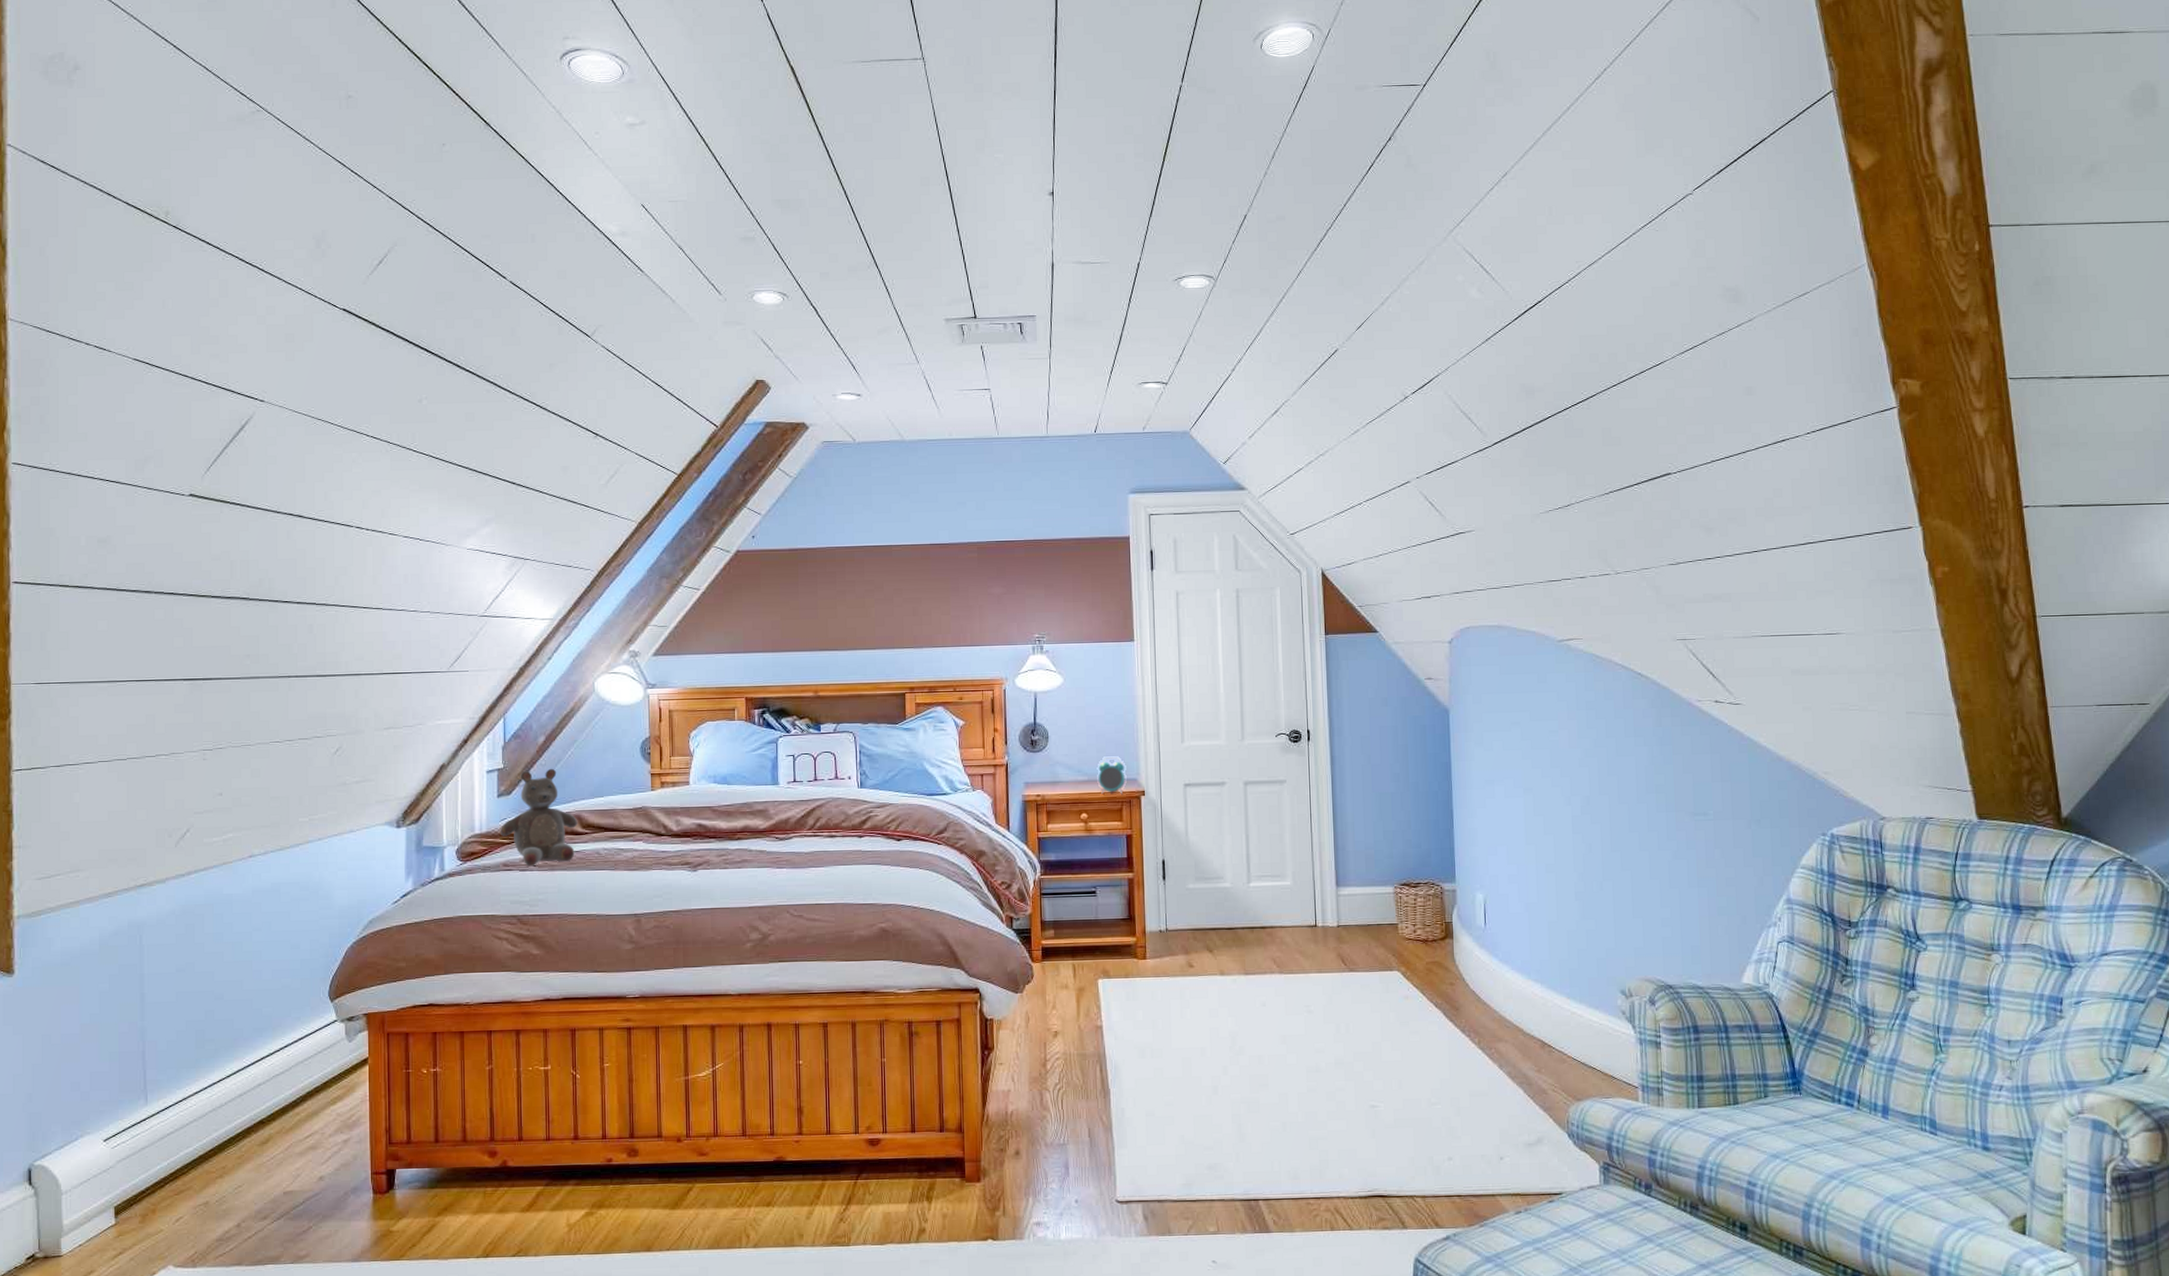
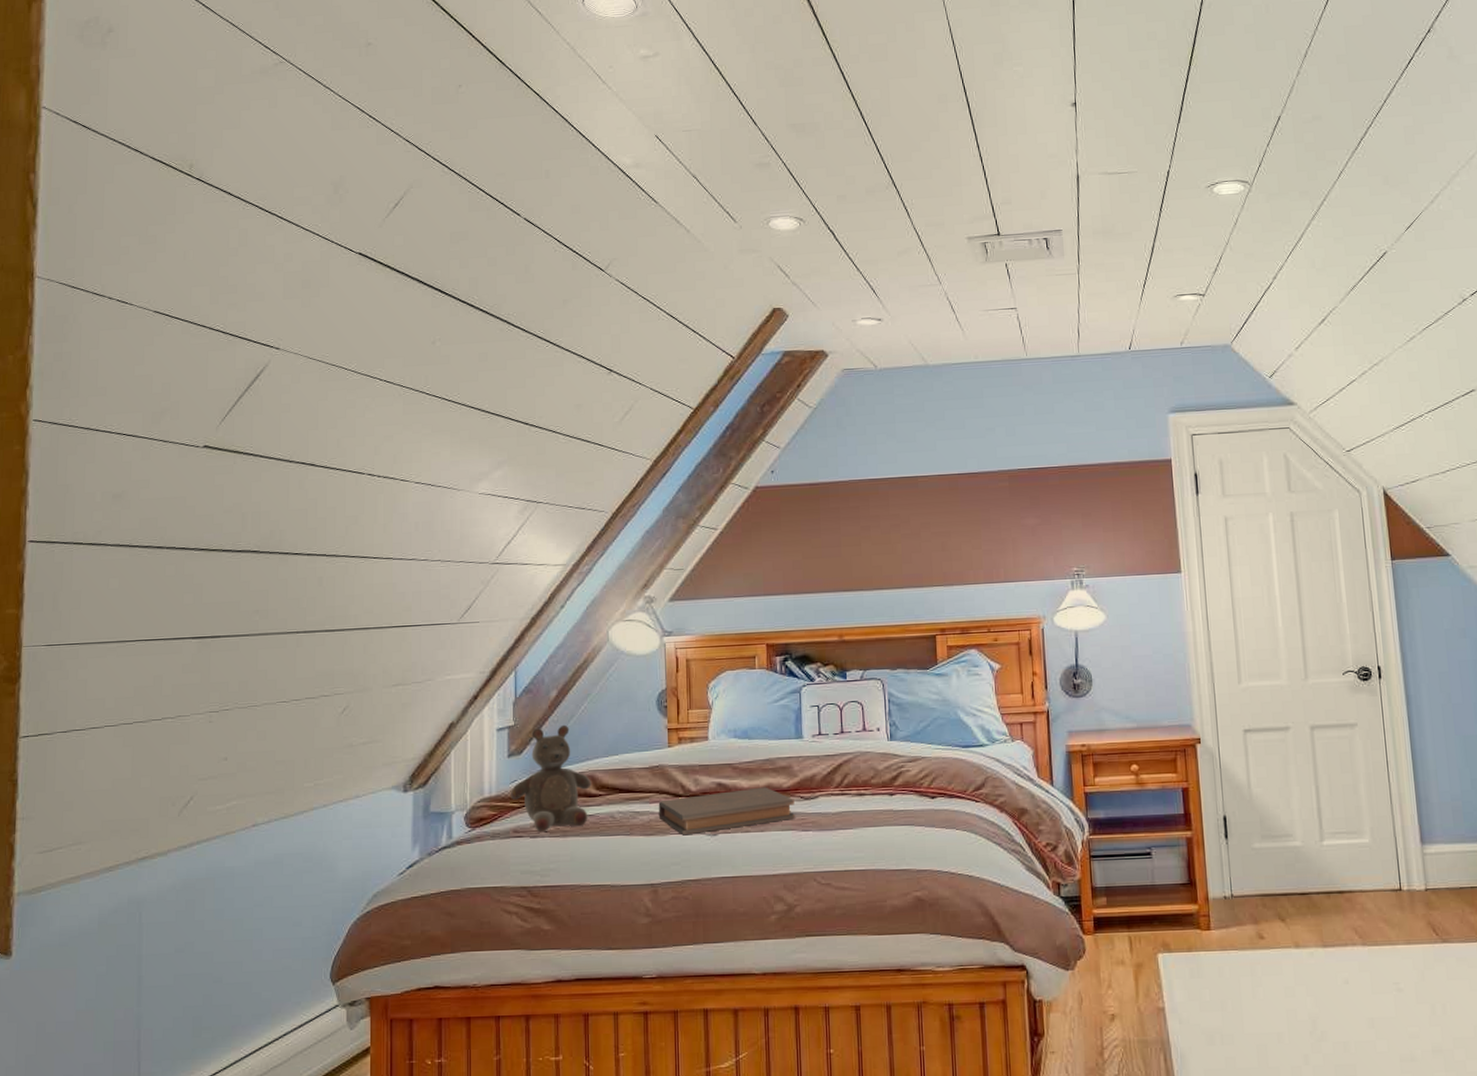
book: none [641,828,770,871] -> present [658,787,795,836]
alarm clock: present [1098,756,1126,795] -> none [1148,700,1179,743]

